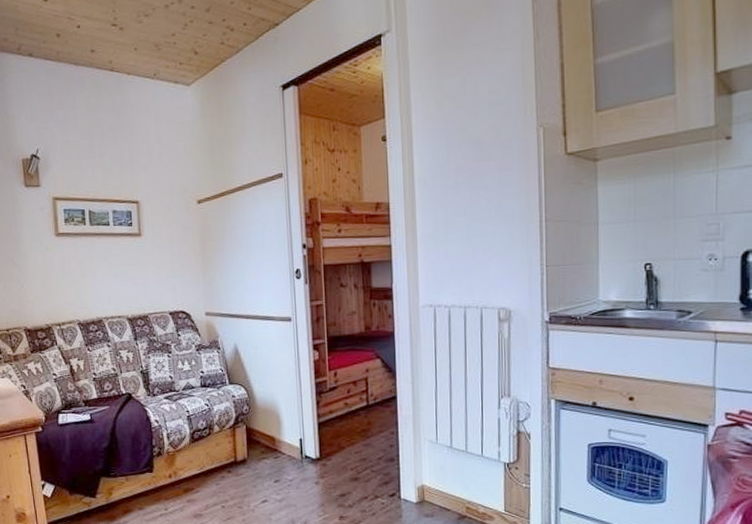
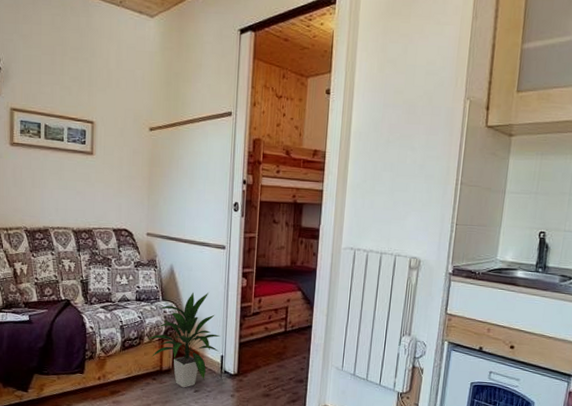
indoor plant: none [217,371,297,479] -> present [147,292,221,388]

